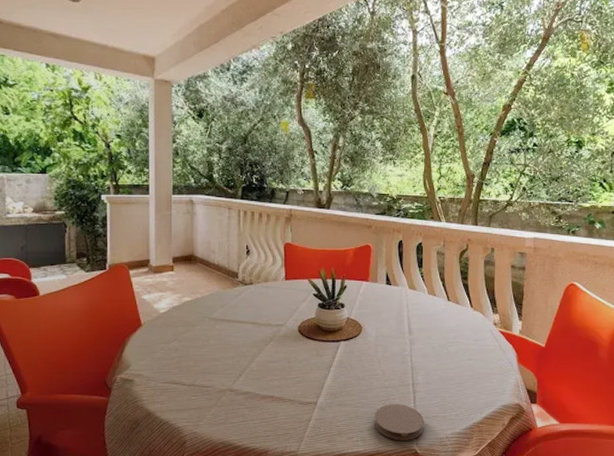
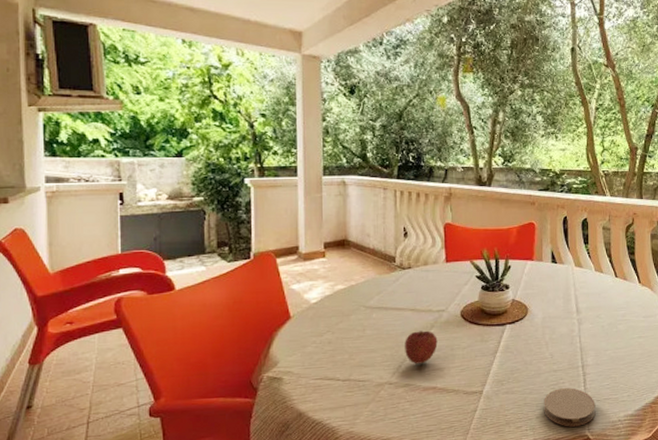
fruit: none [245,343,276,374] -> present [405,330,438,364]

